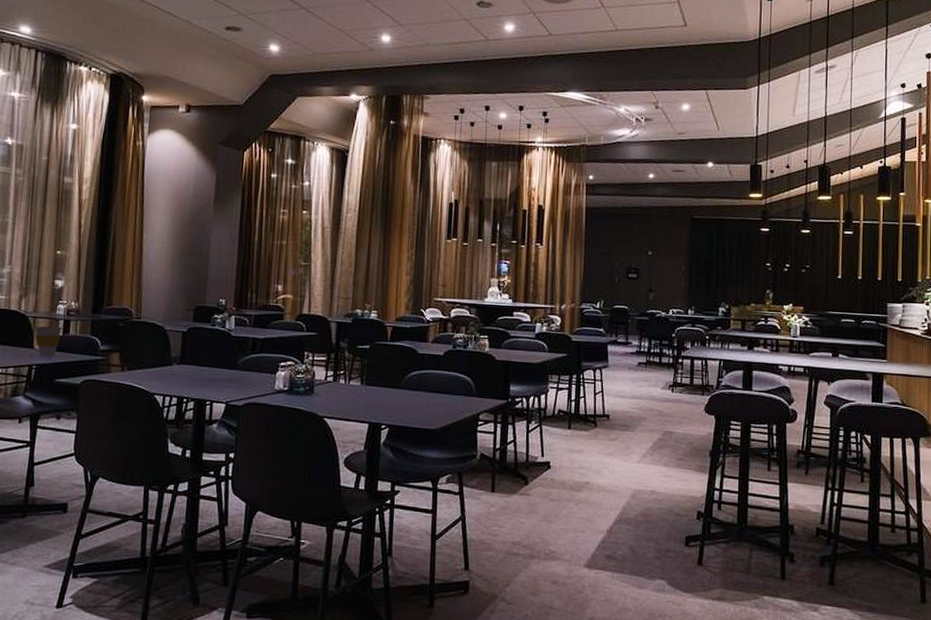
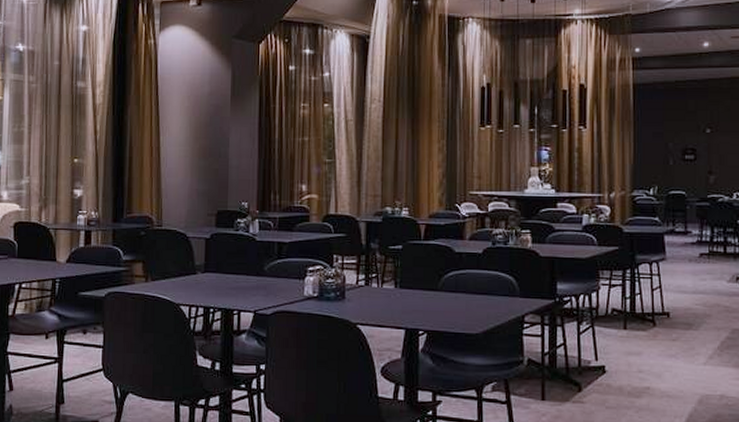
cup: present [35,326,62,358] -> none [57,238,83,270]

